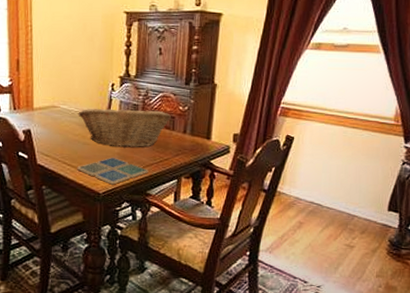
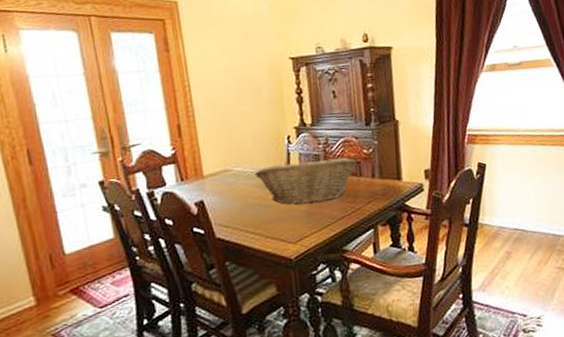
drink coaster: present [77,157,149,185] -> none [262,216,342,247]

